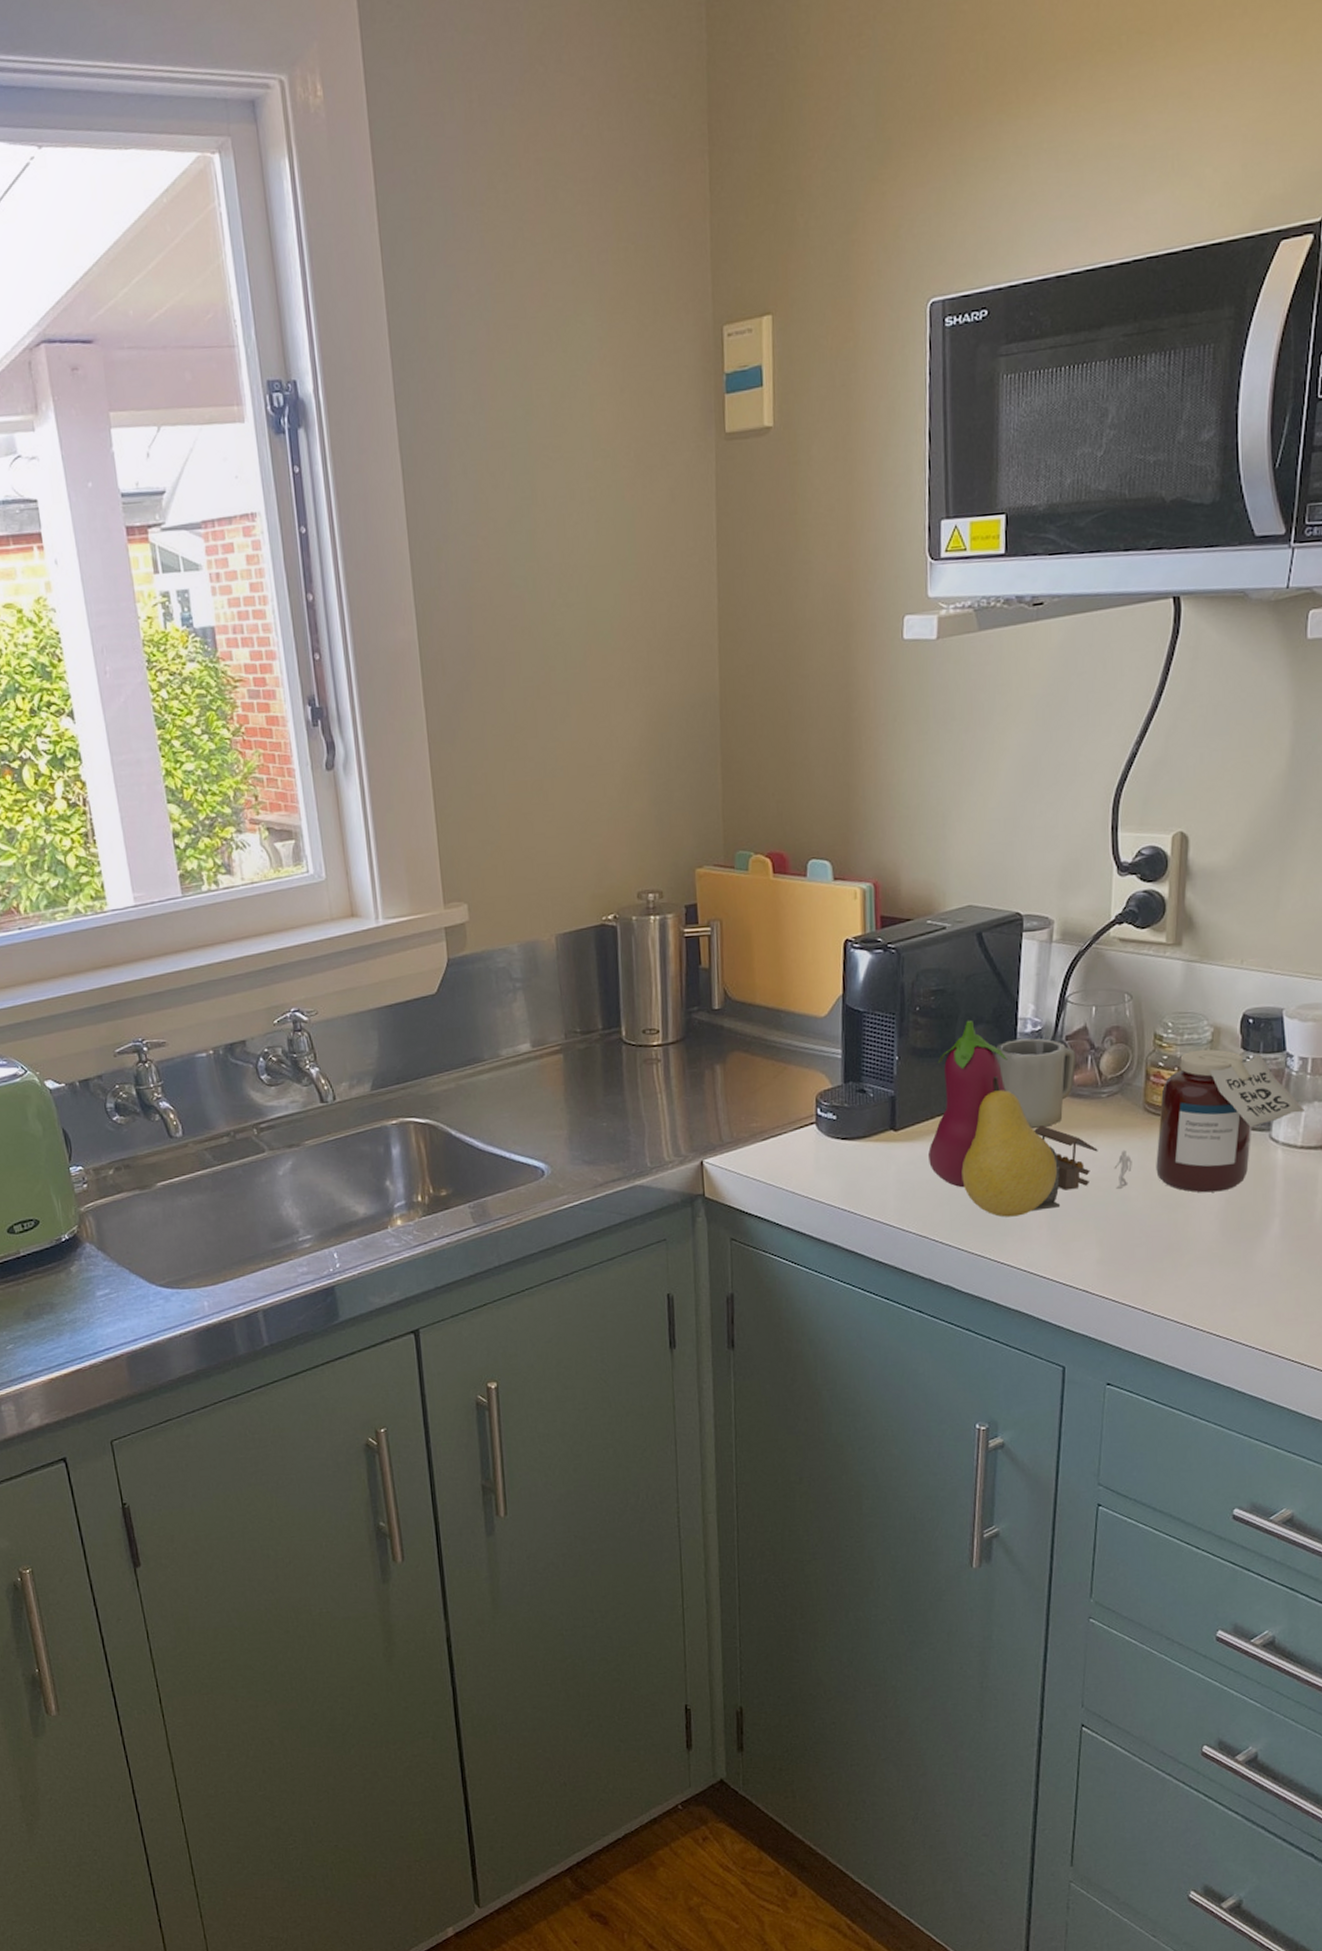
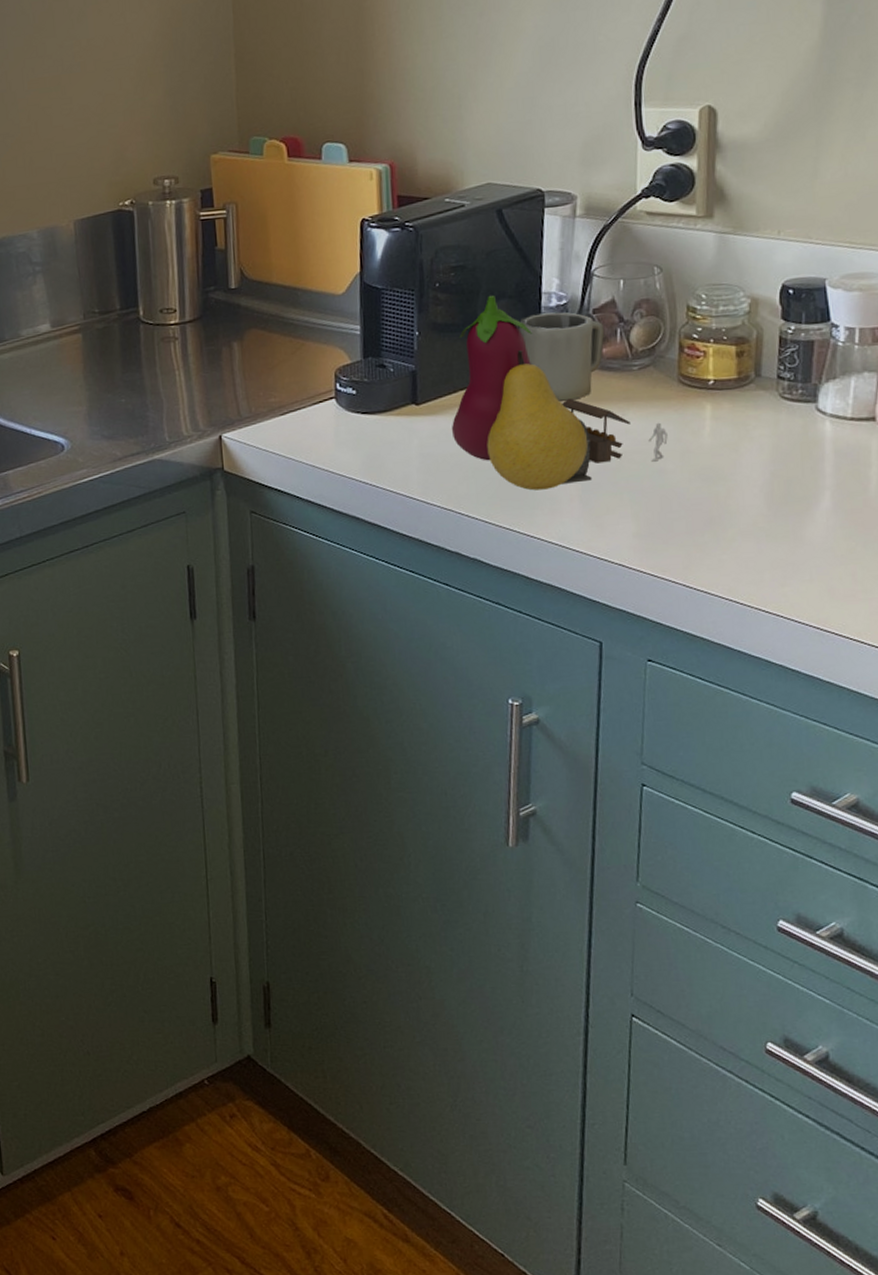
jar: present [1156,1049,1306,1193] -> none [693,320,855,466]

